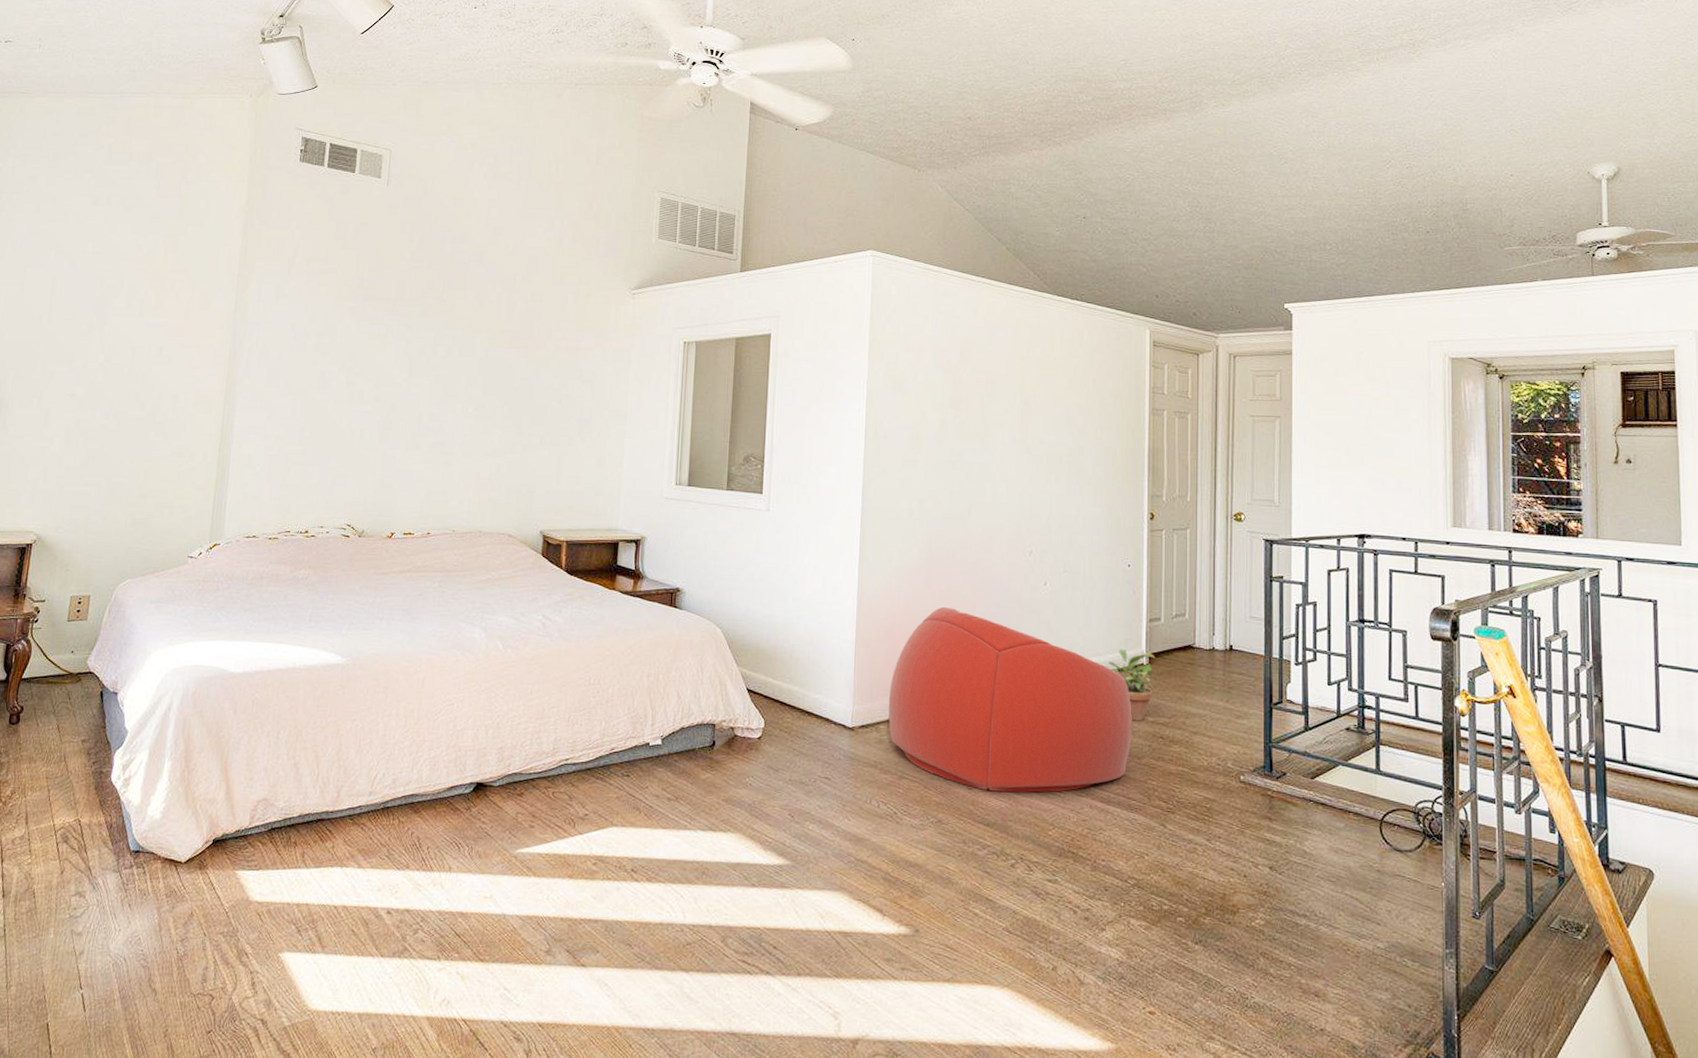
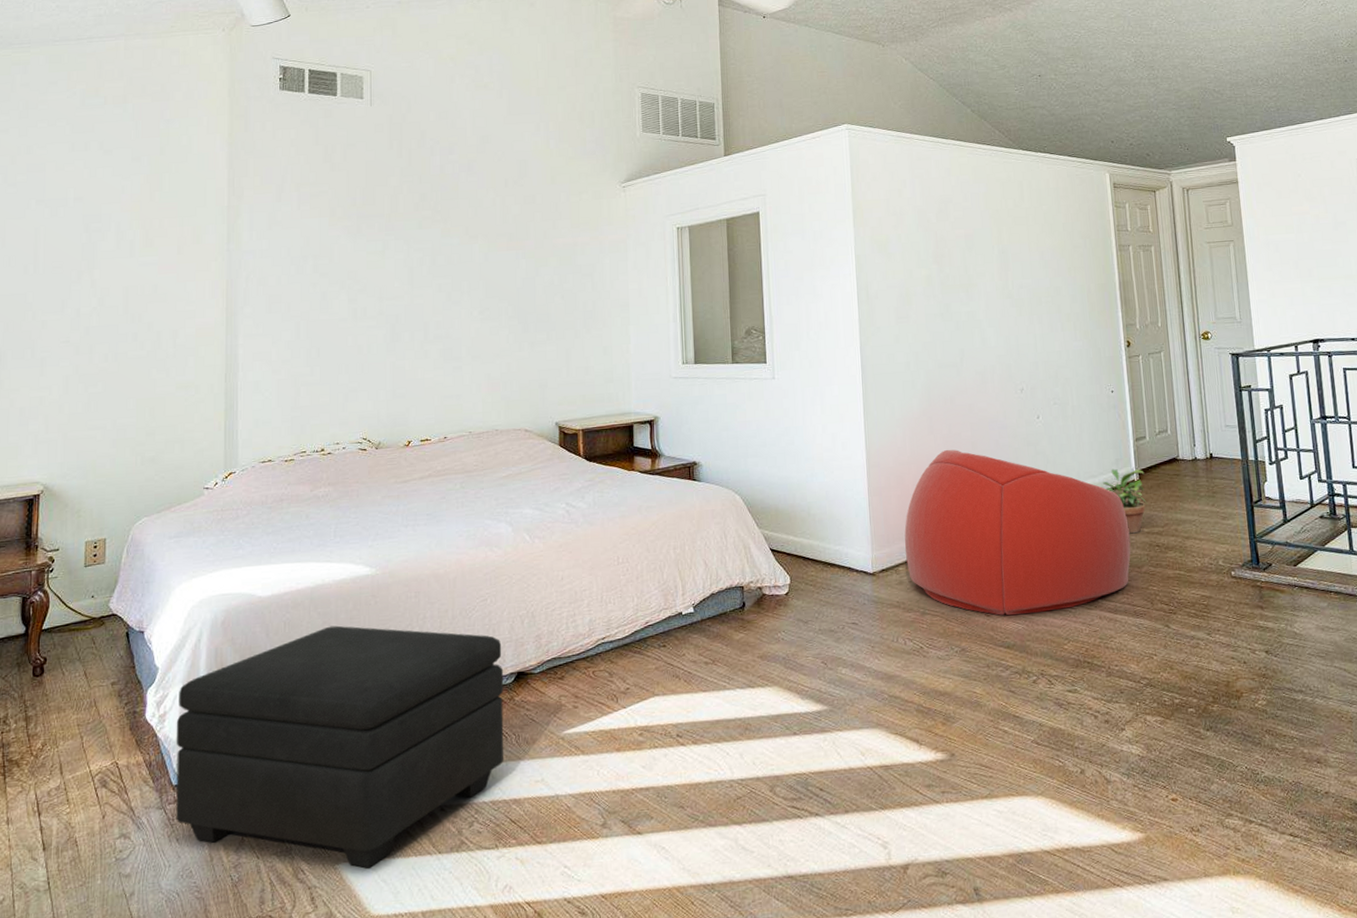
footstool: none [130,711,464,961] -> present [176,625,504,869]

